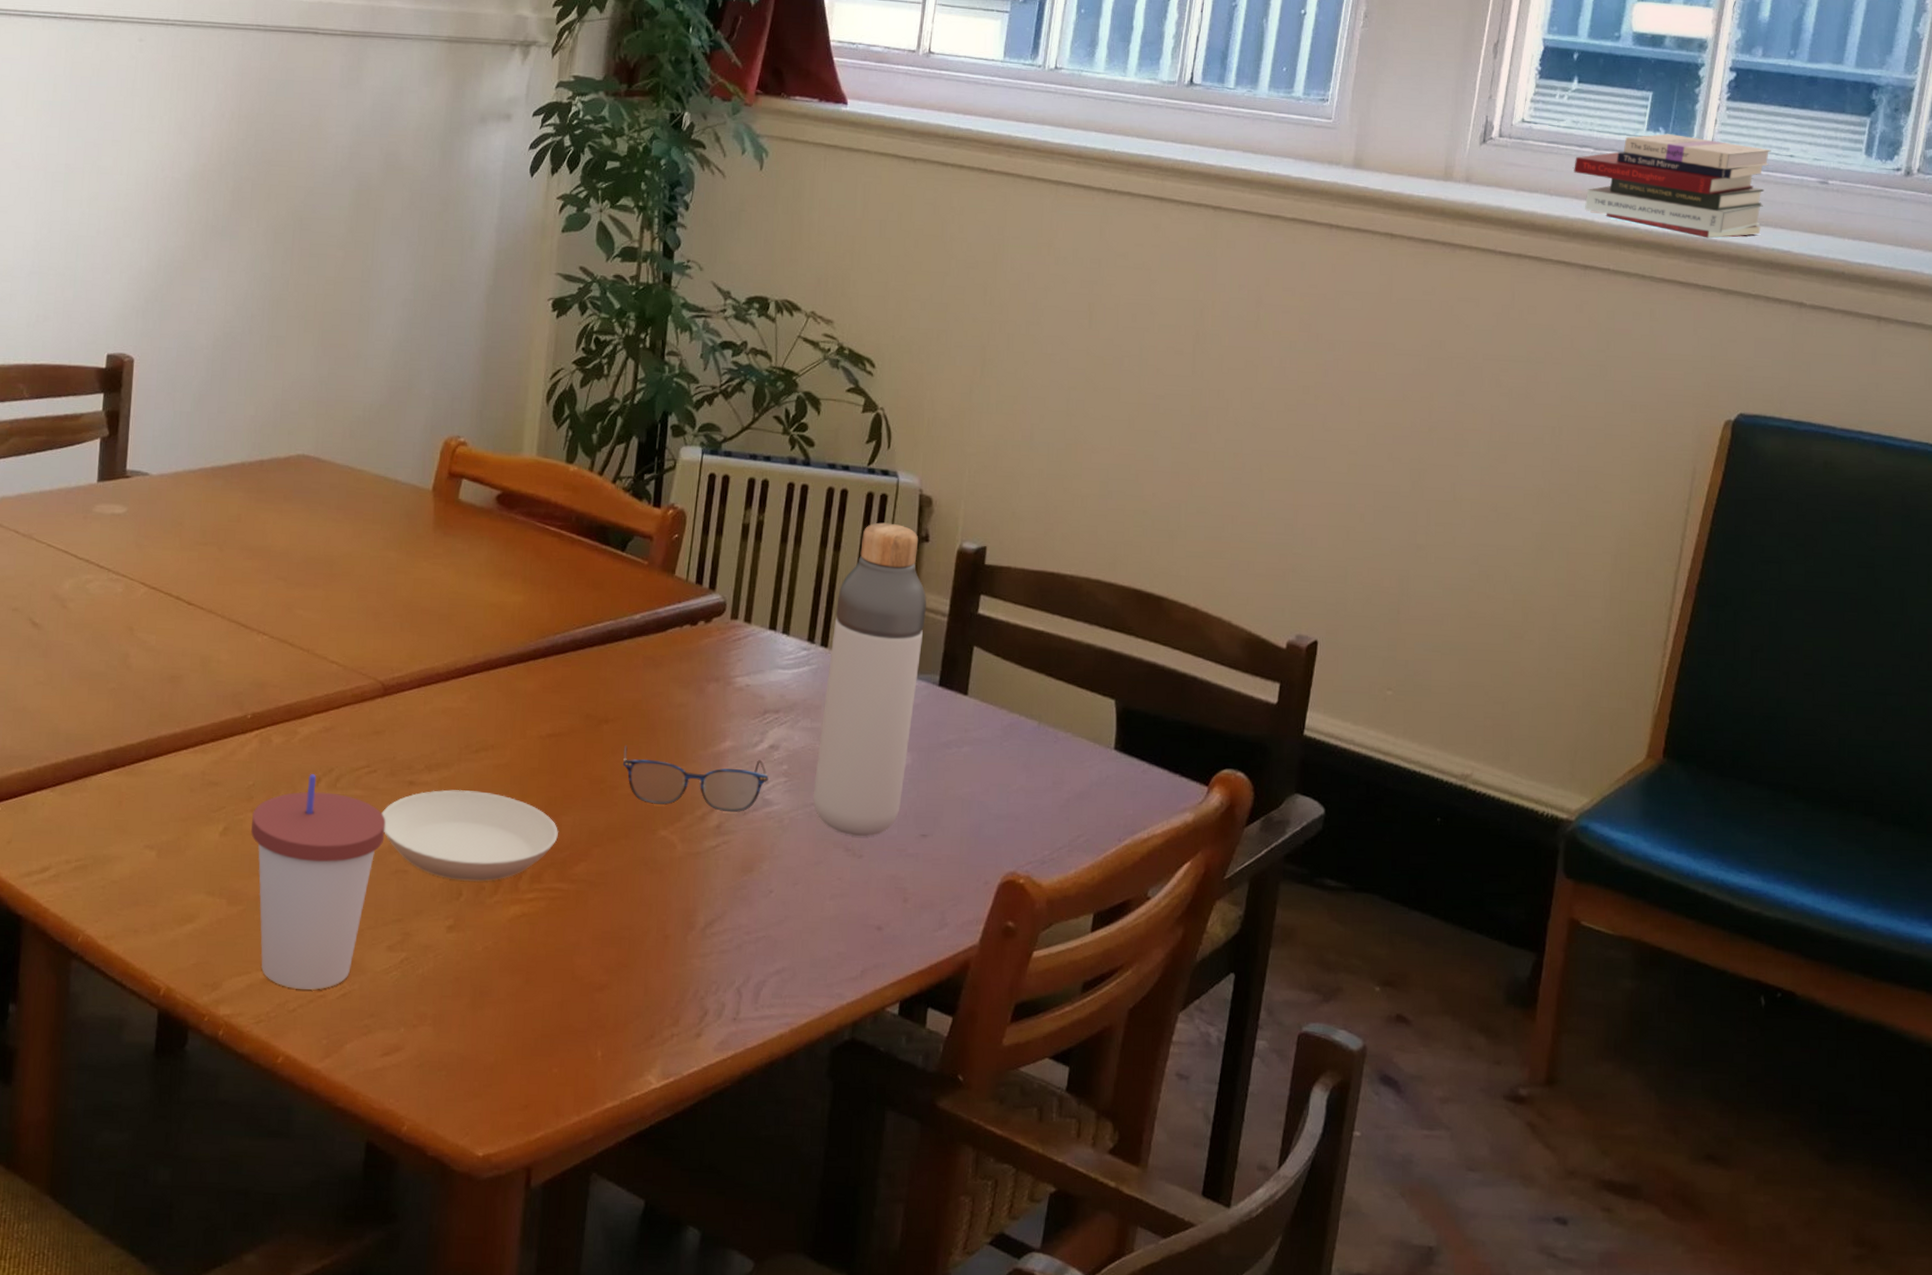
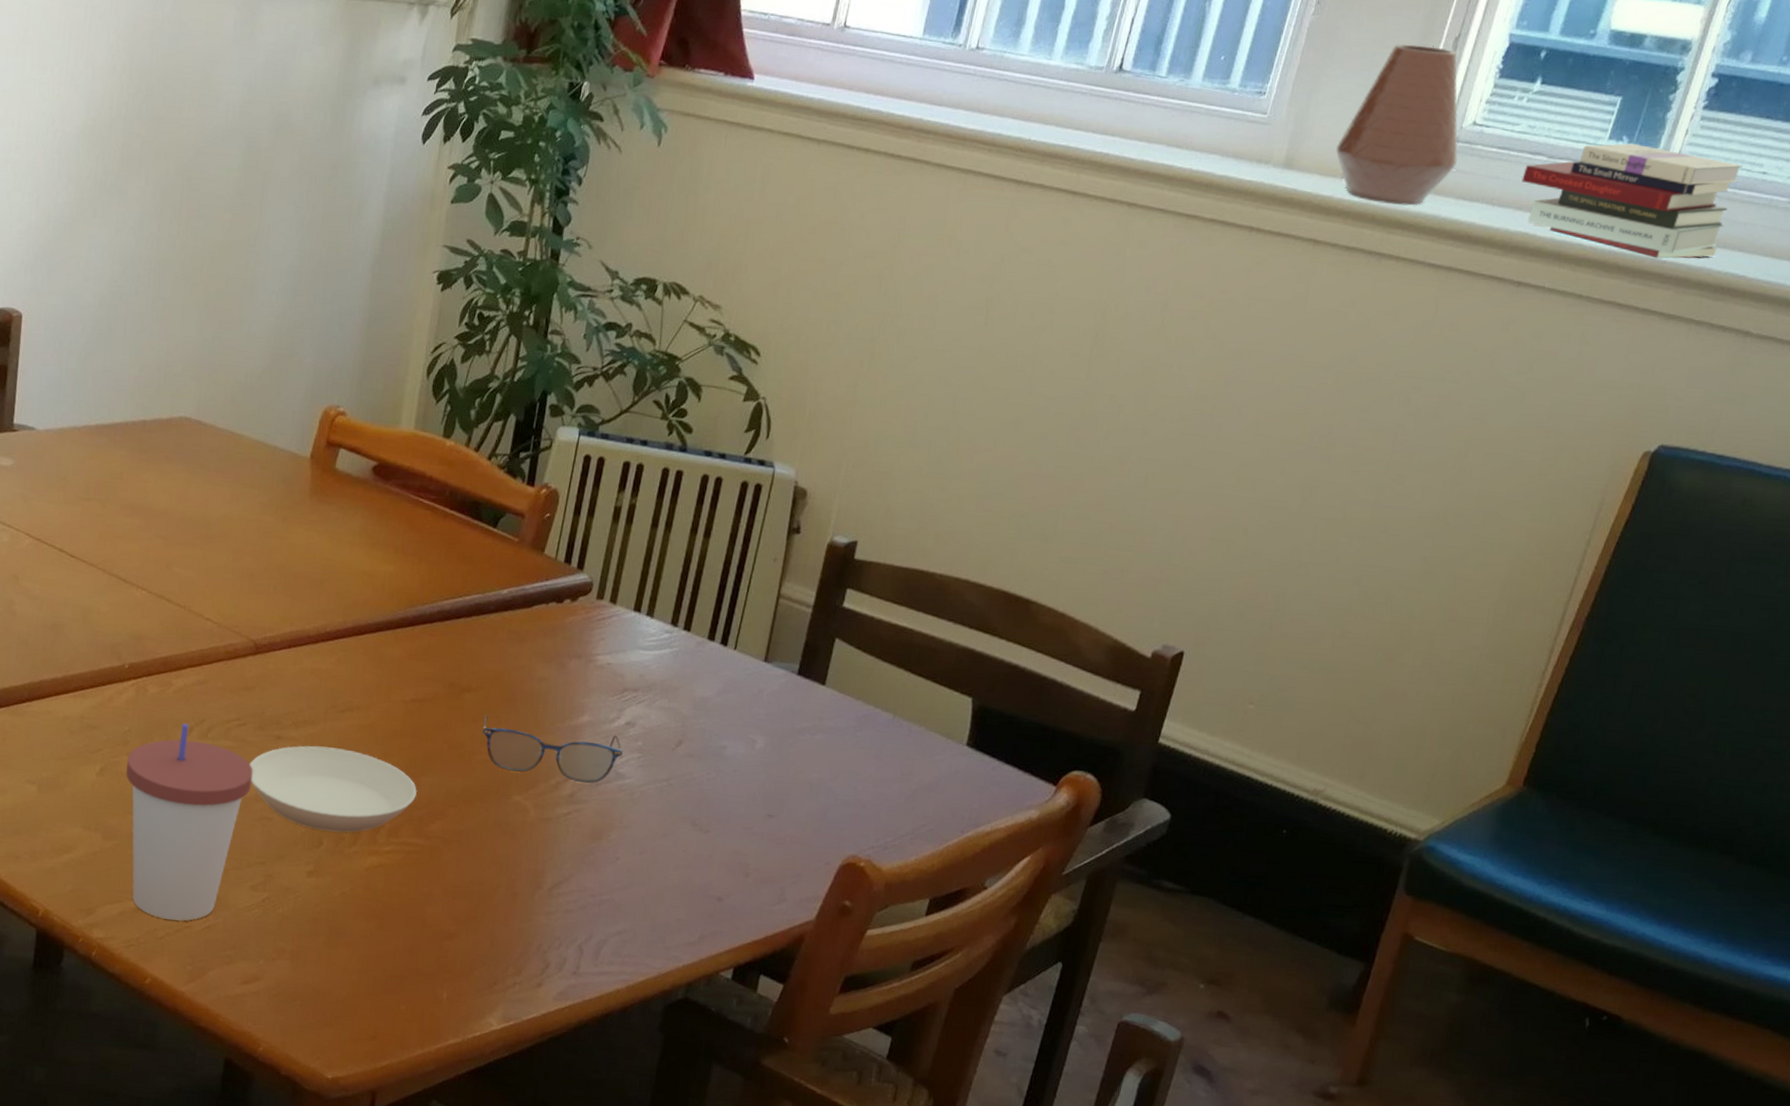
bottle: present [813,522,927,837] -> none [664,512,793,814]
vase: none [1399,50,1512,199] -> present [1335,43,1458,206]

